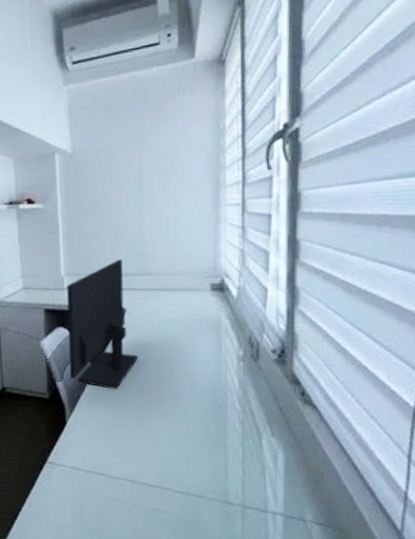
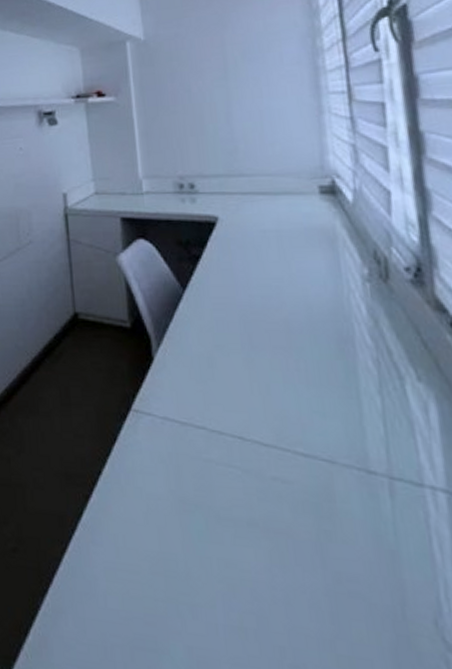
monitor: present [67,259,138,390] -> none [146,158,237,318]

